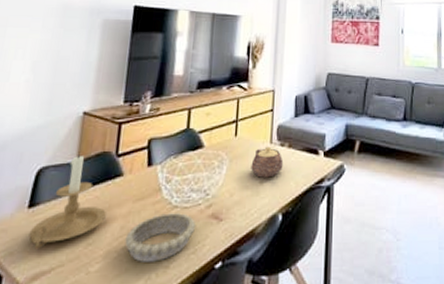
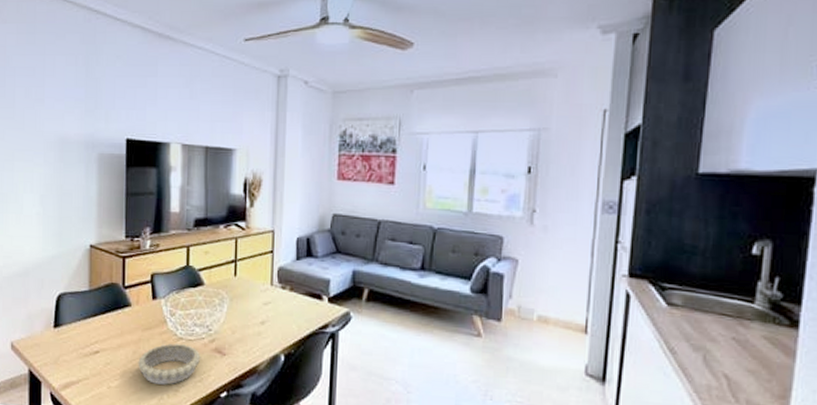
candle holder: present [29,153,106,249] -> none [57,283,119,363]
teapot: present [251,146,284,178] -> none [251,288,285,319]

